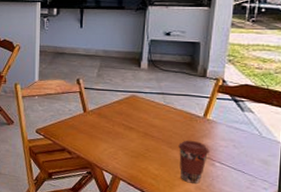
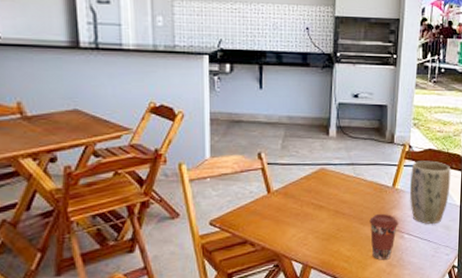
plant pot: none [222,95,271,157] -> present [409,160,451,224]

